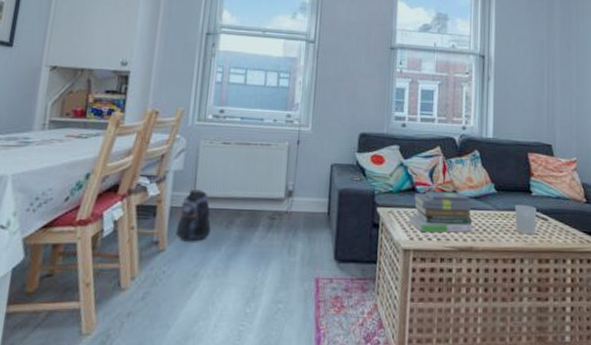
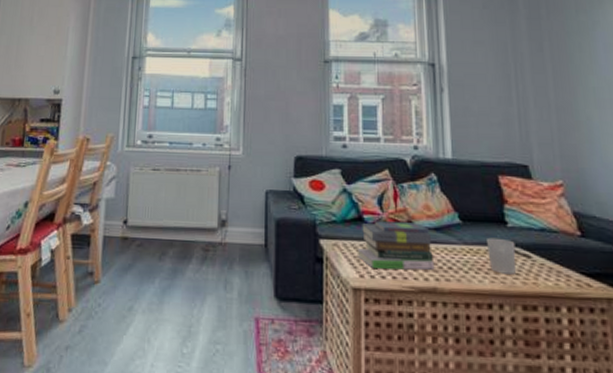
backpack: present [175,189,211,242] -> none [109,218,144,273]

